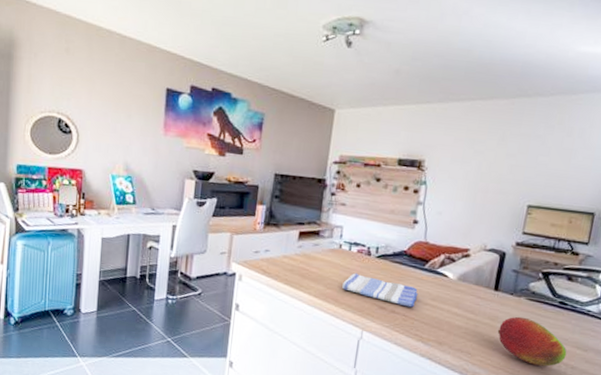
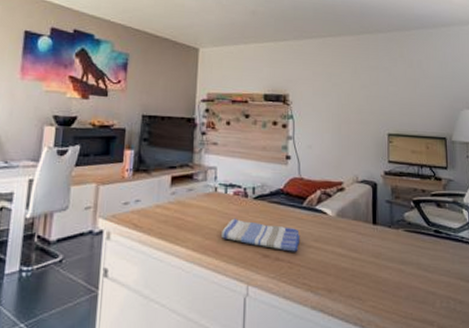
fruit: present [497,316,567,367] -> none [383,250,452,304]

